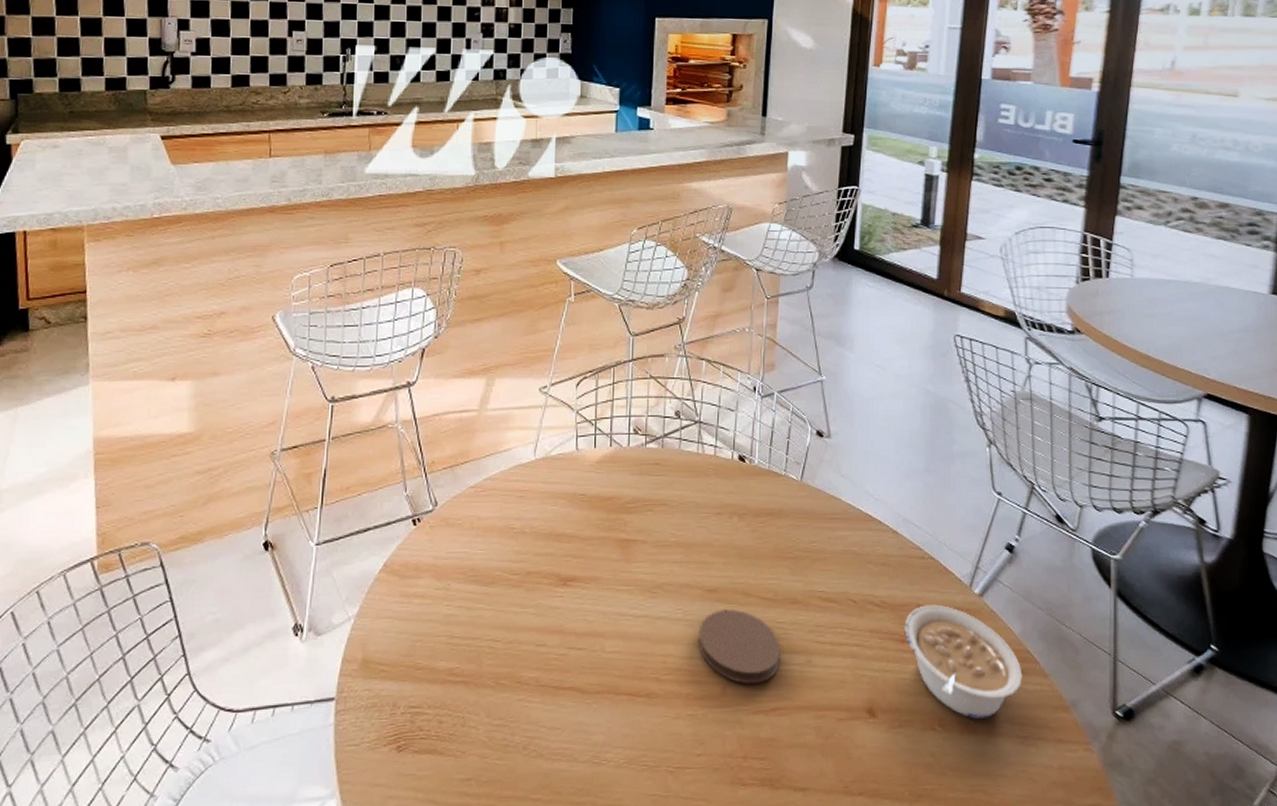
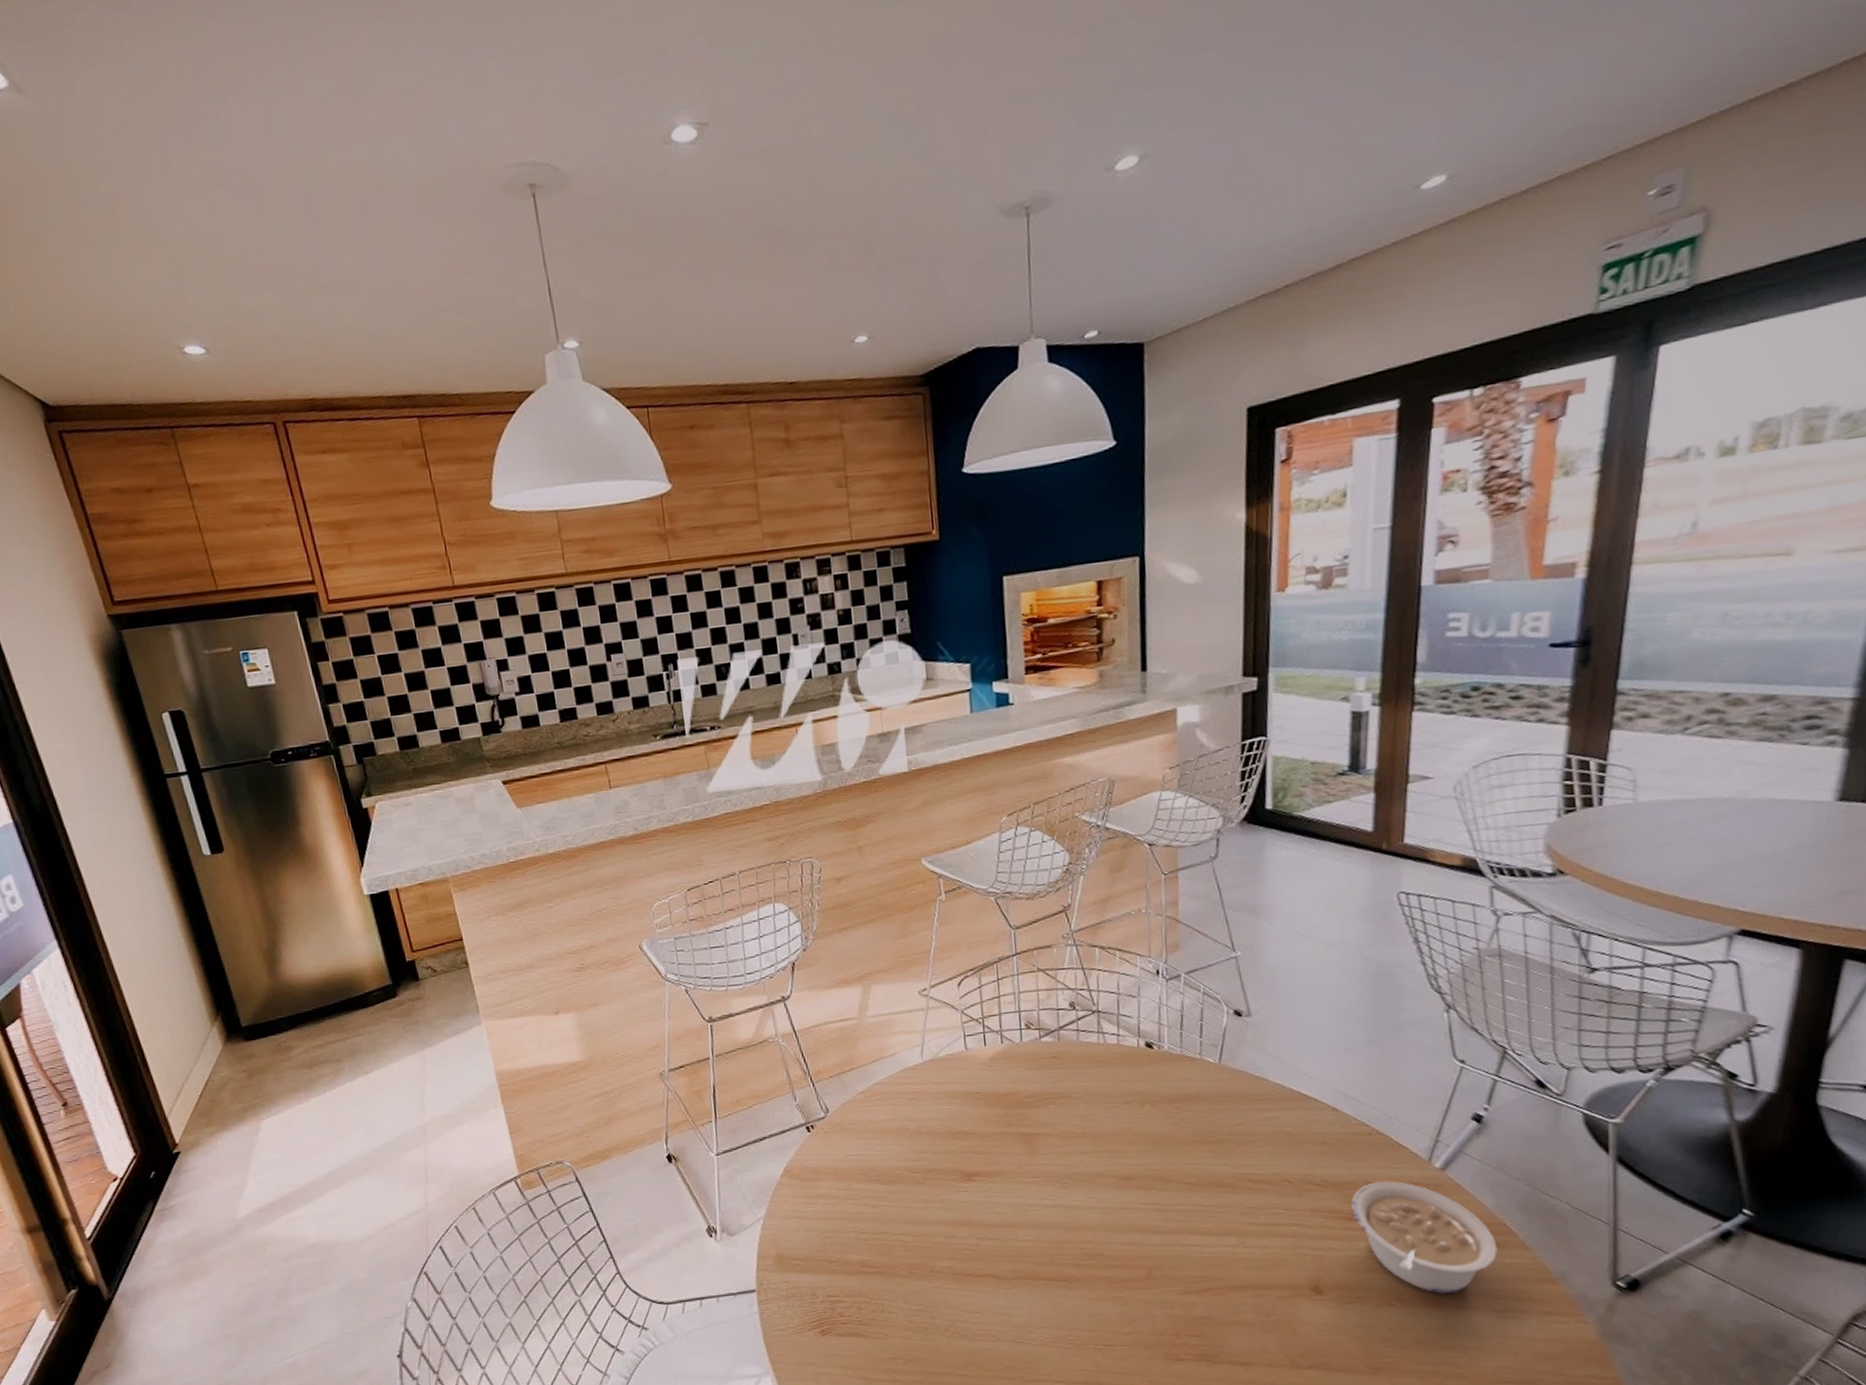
coaster: present [698,609,782,684] -> none [1116,1195,1210,1267]

